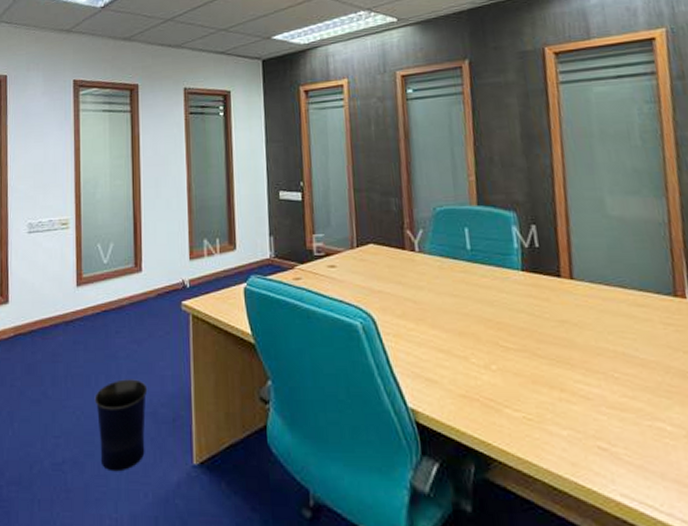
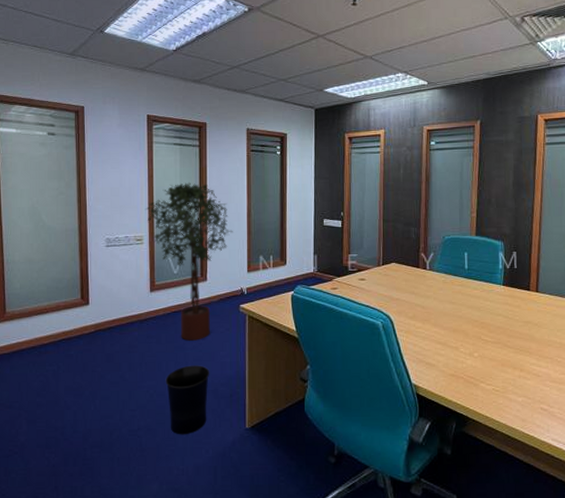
potted tree: none [72,154,172,347] -> present [145,182,233,341]

